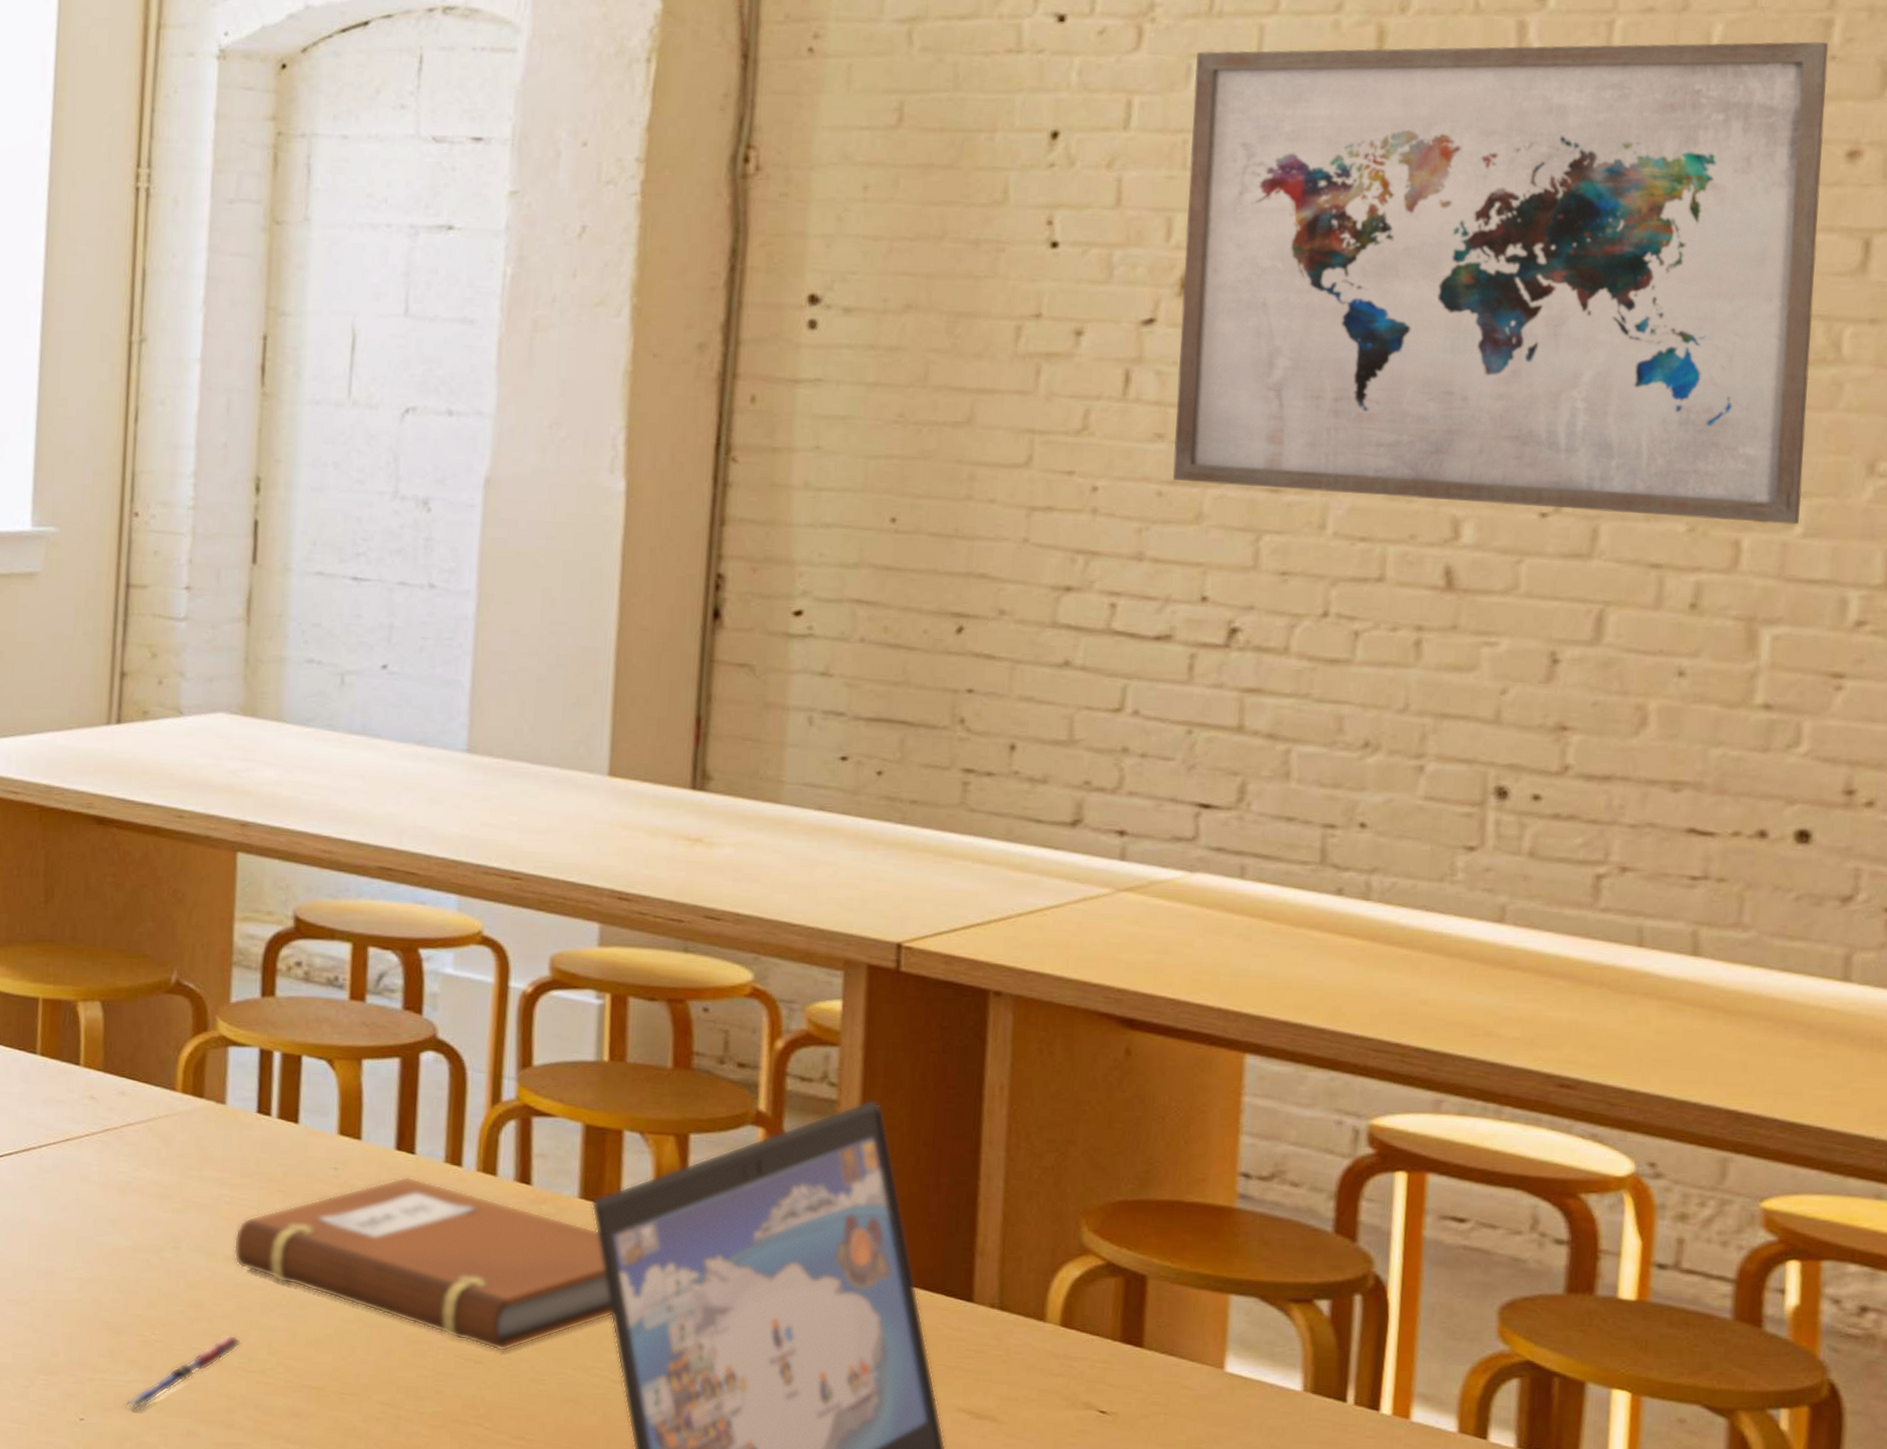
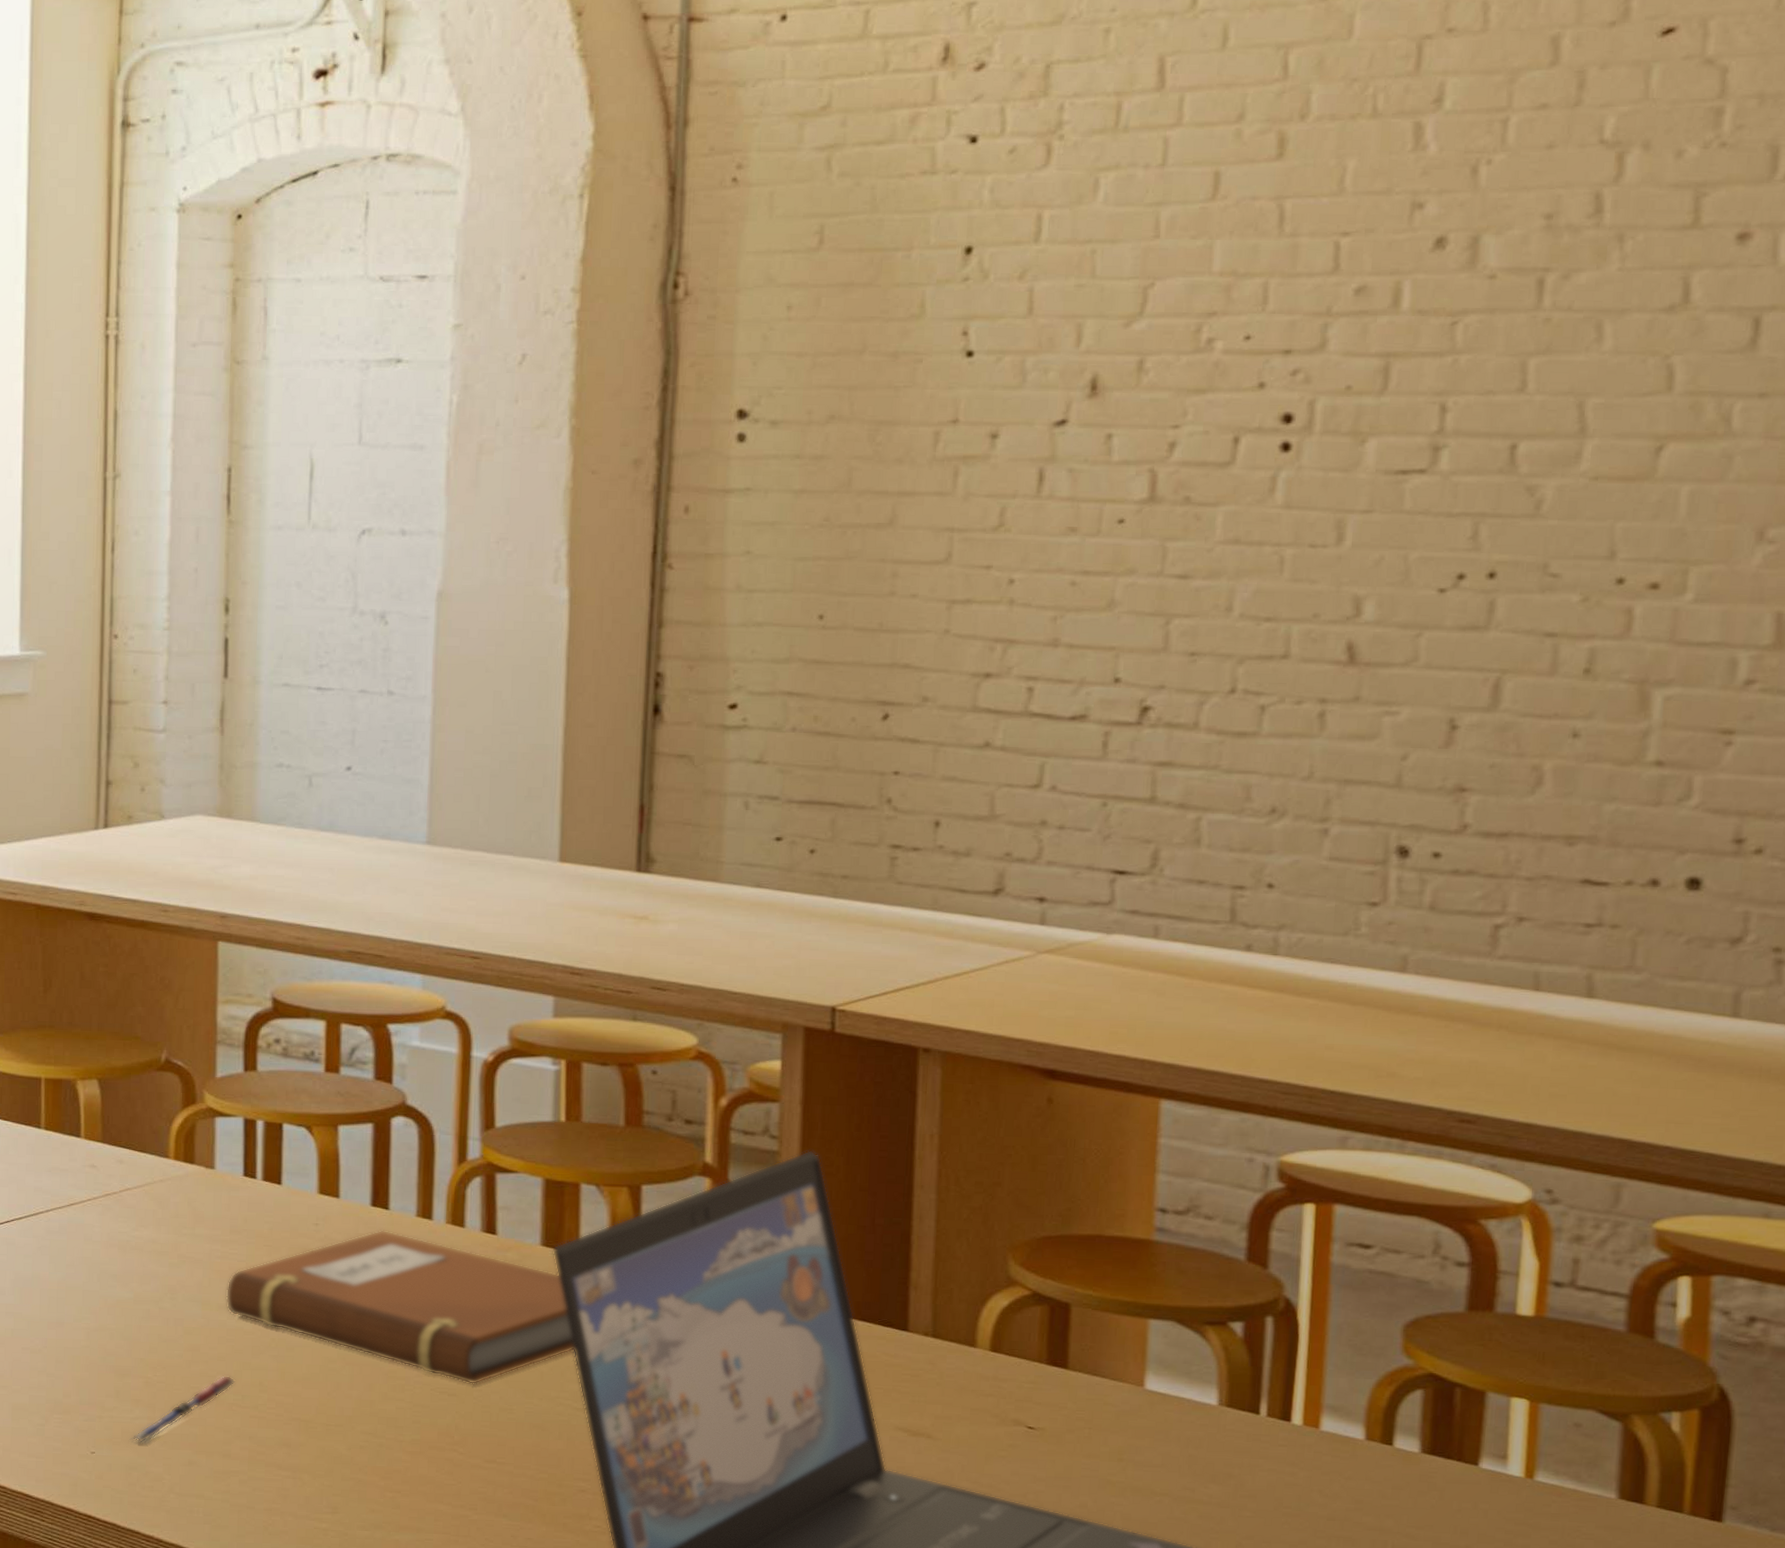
wall art: present [1172,41,1829,525] -> none [1085,130,1719,591]

